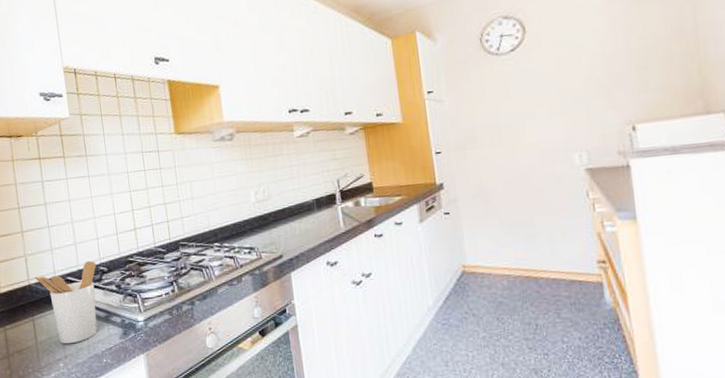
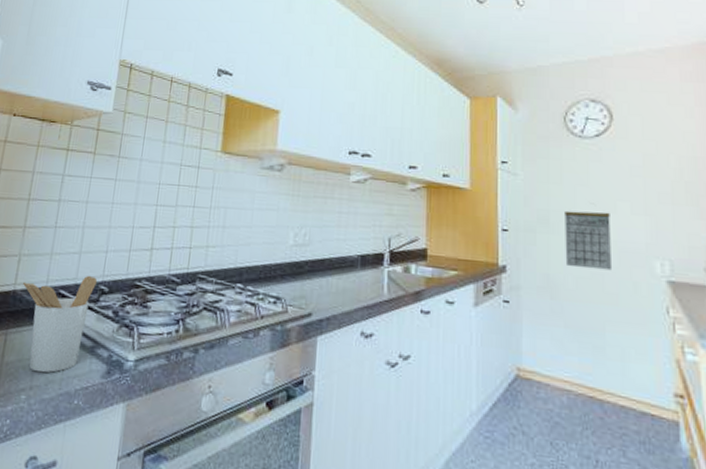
calendar: none [489,118,536,174] -> present [565,210,611,271]

